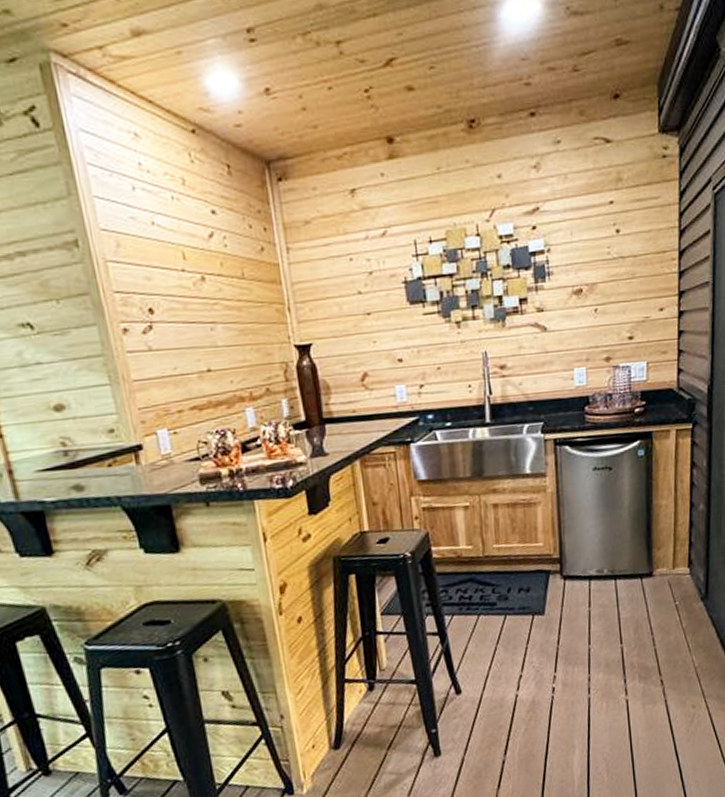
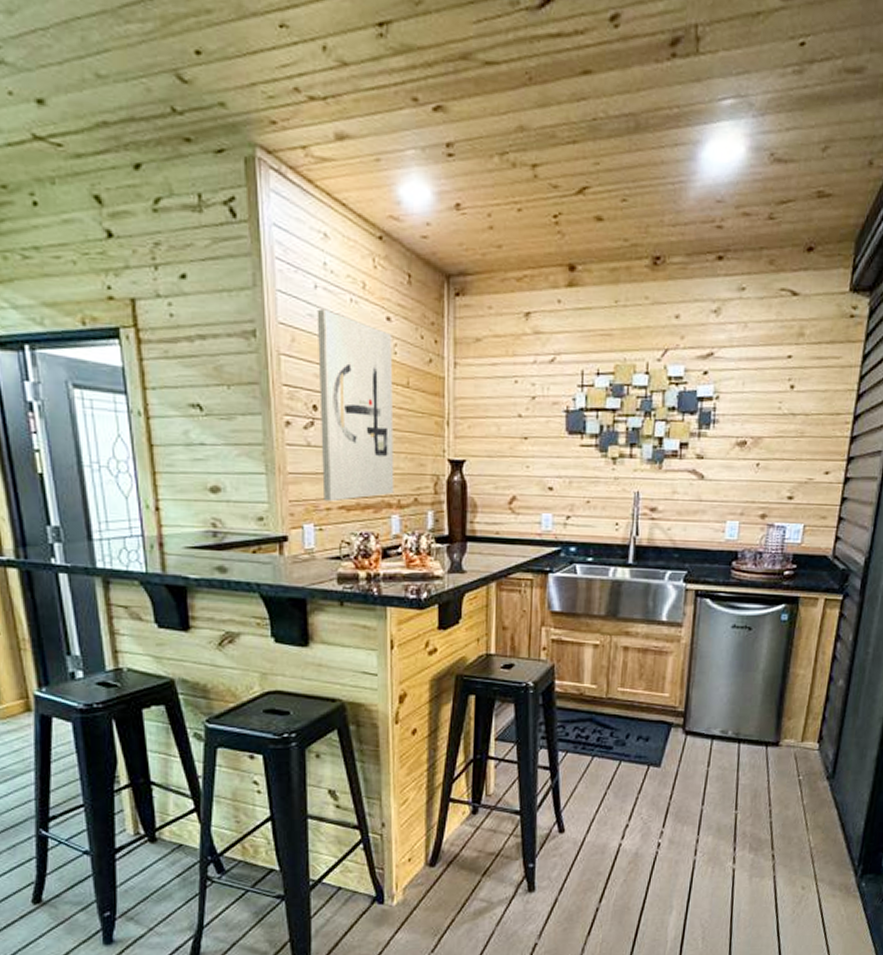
wall art: none [138,210,245,404] -> present [317,308,394,502]

